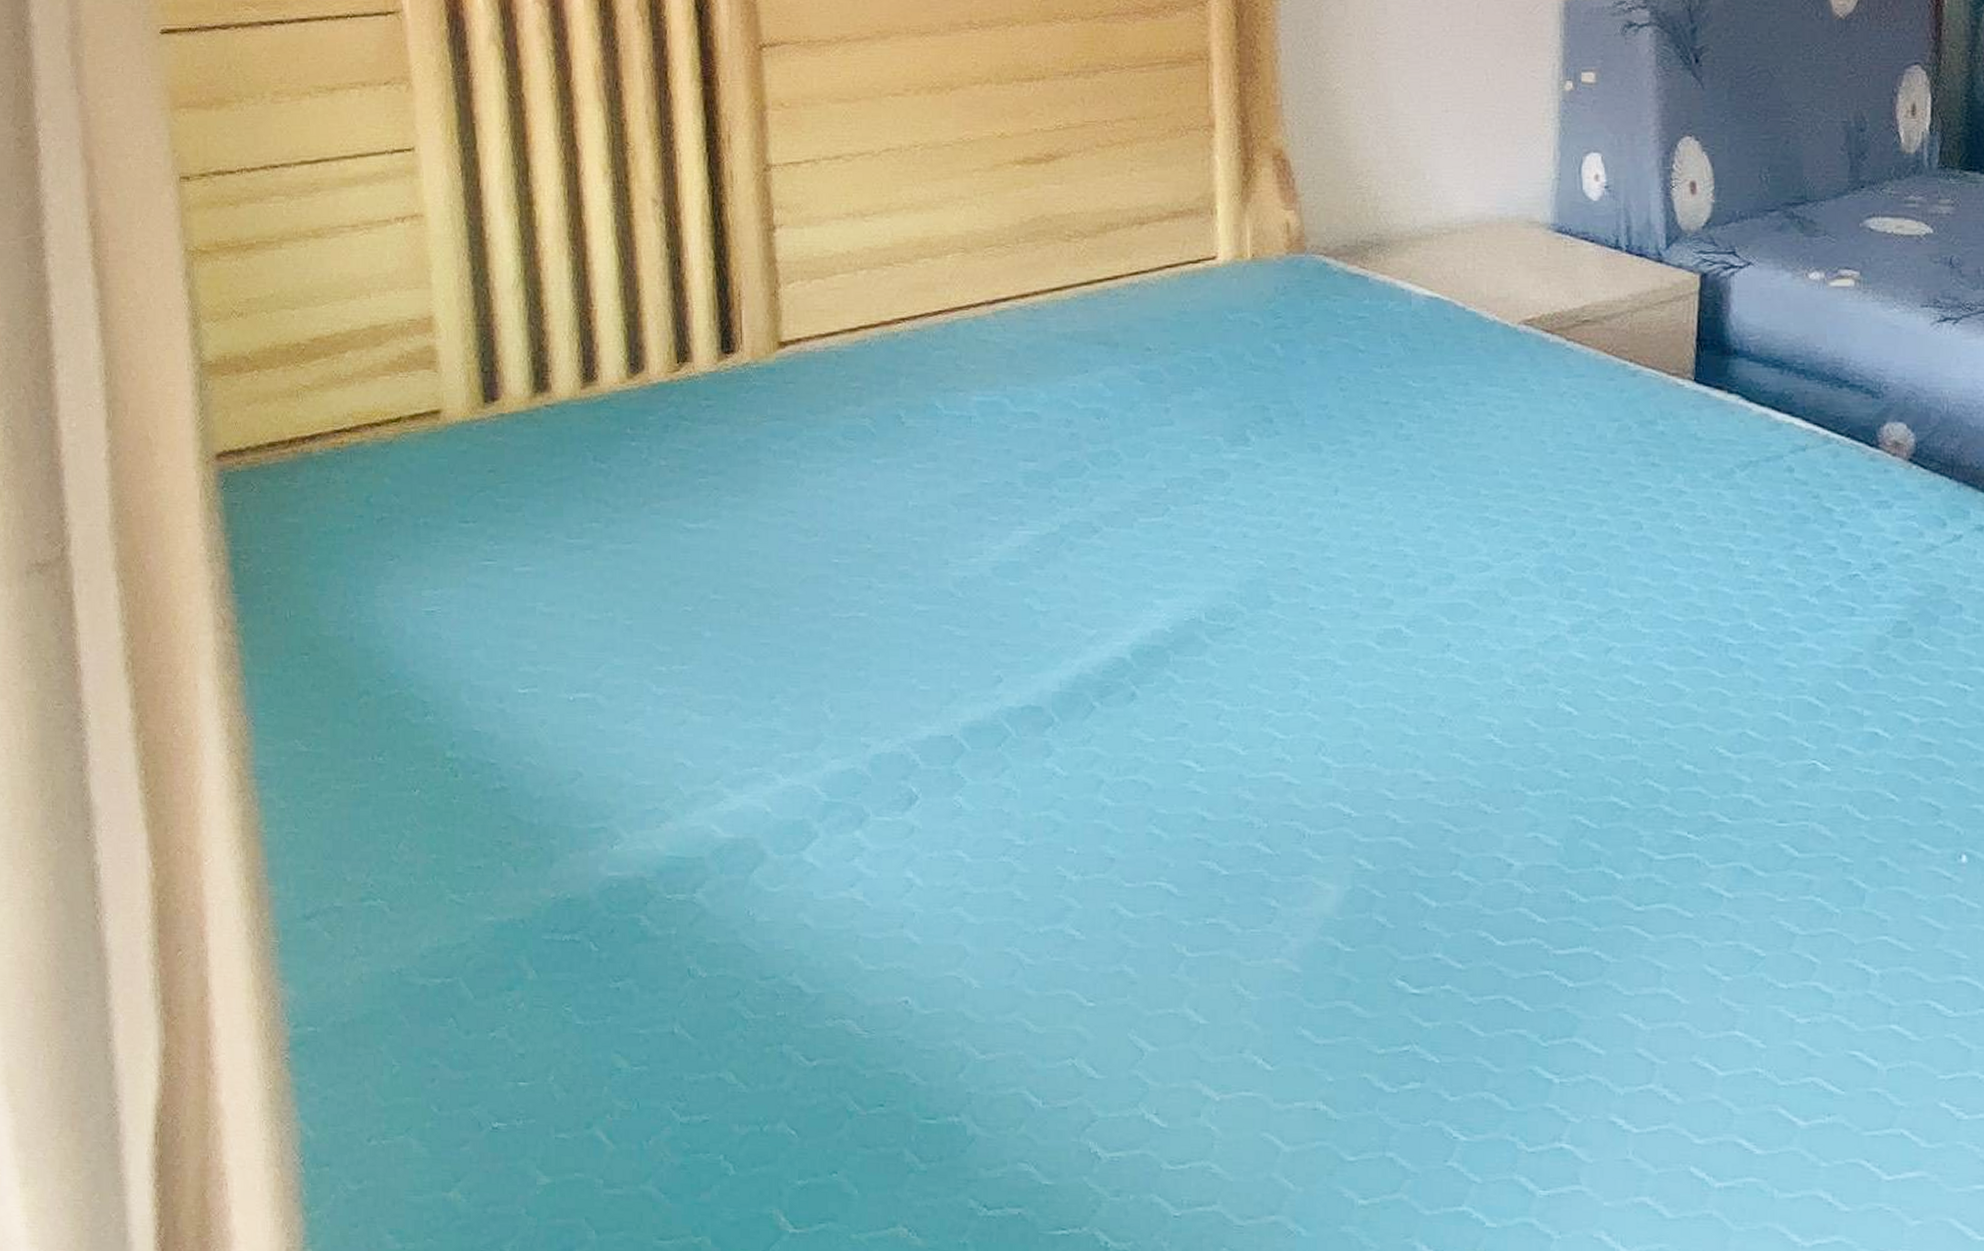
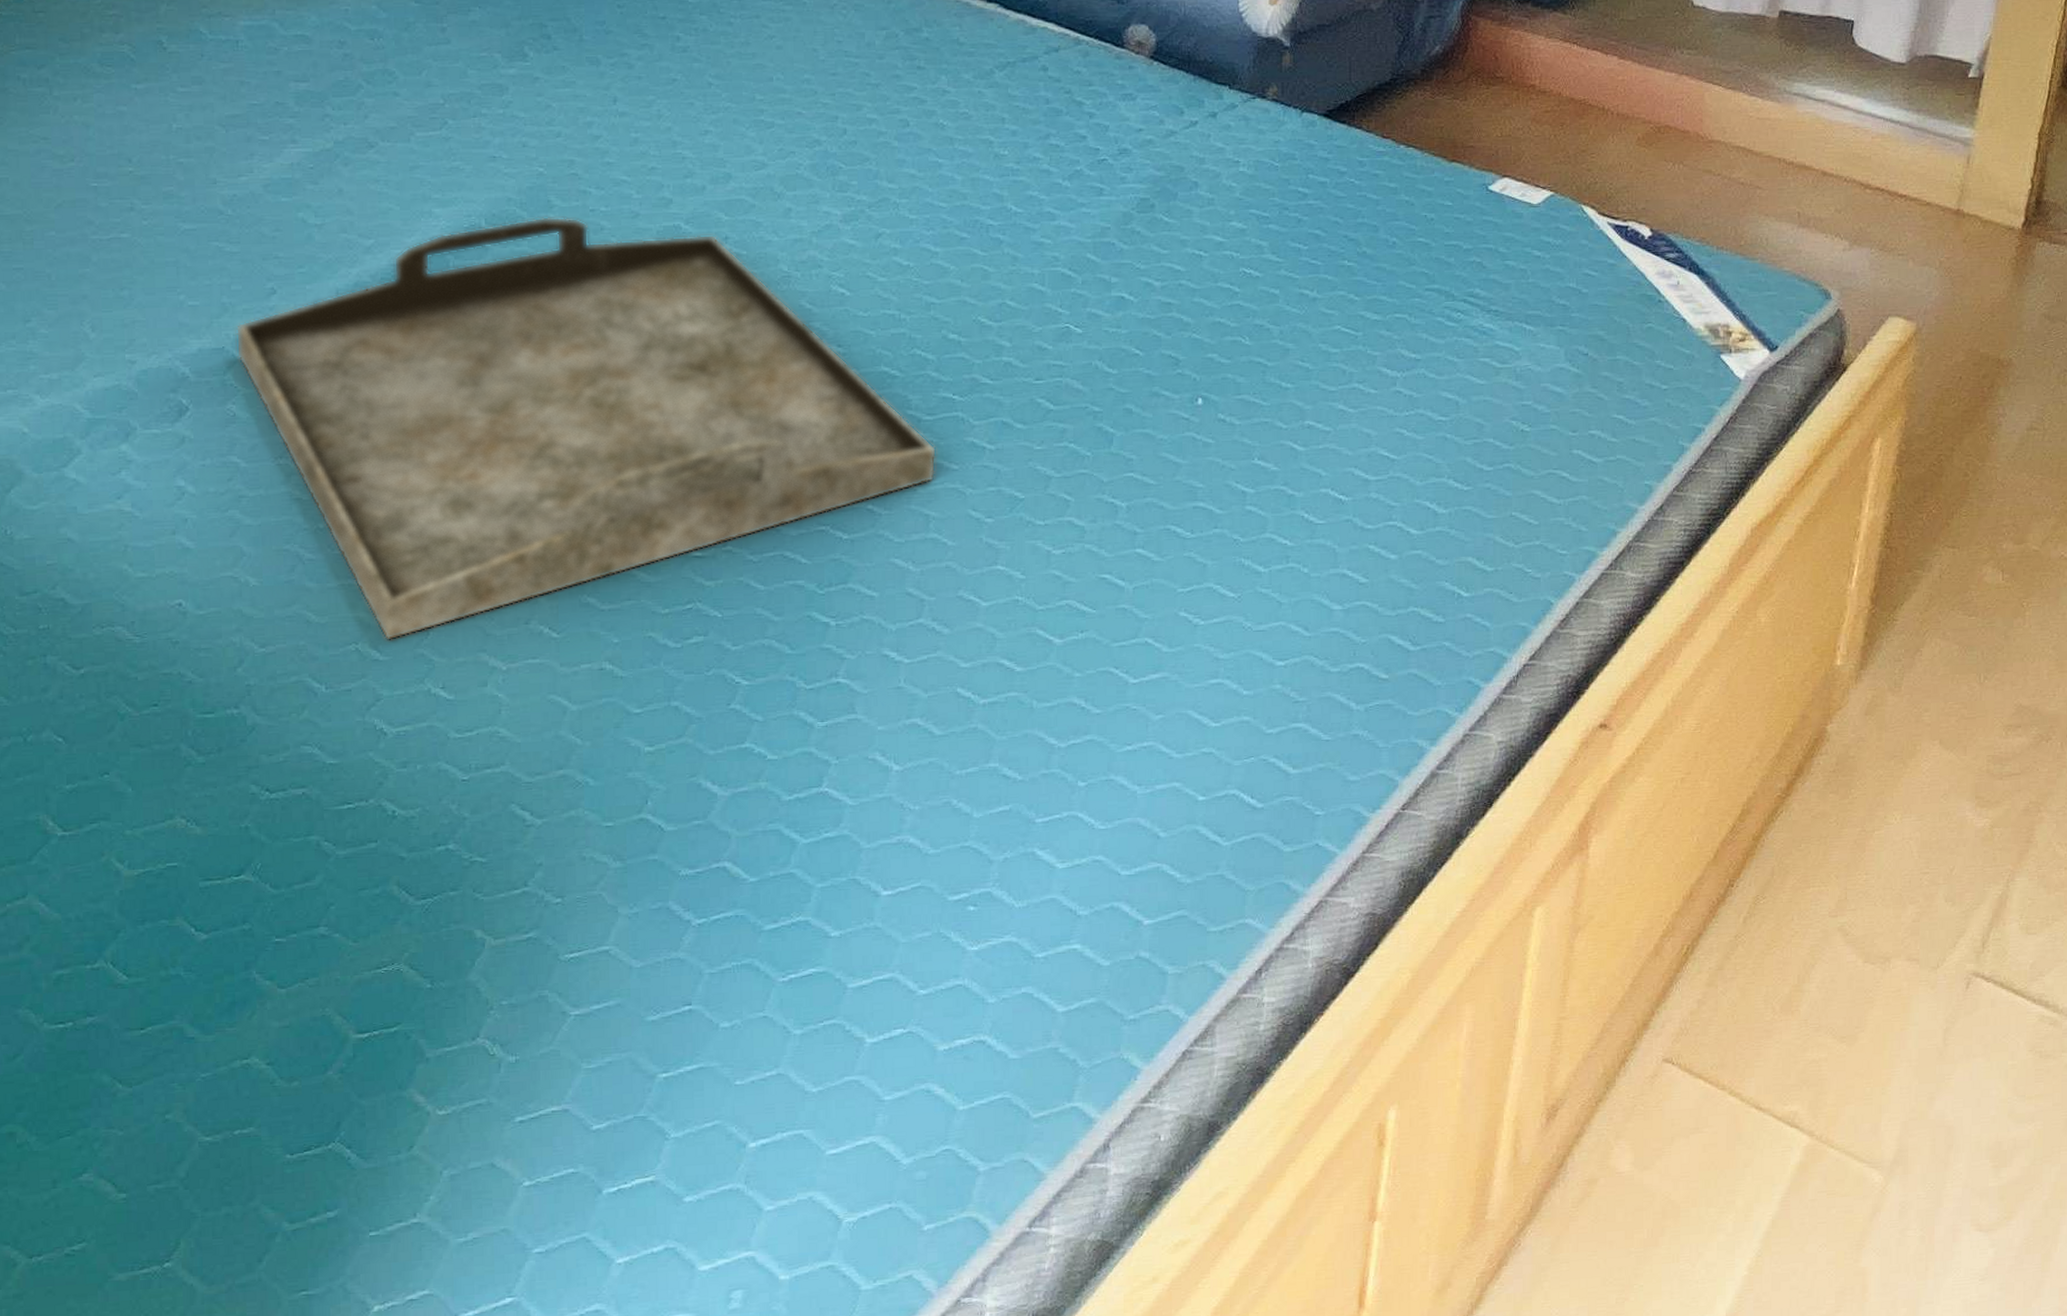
serving tray: none [963,612,1670,1059] -> present [235,216,937,642]

